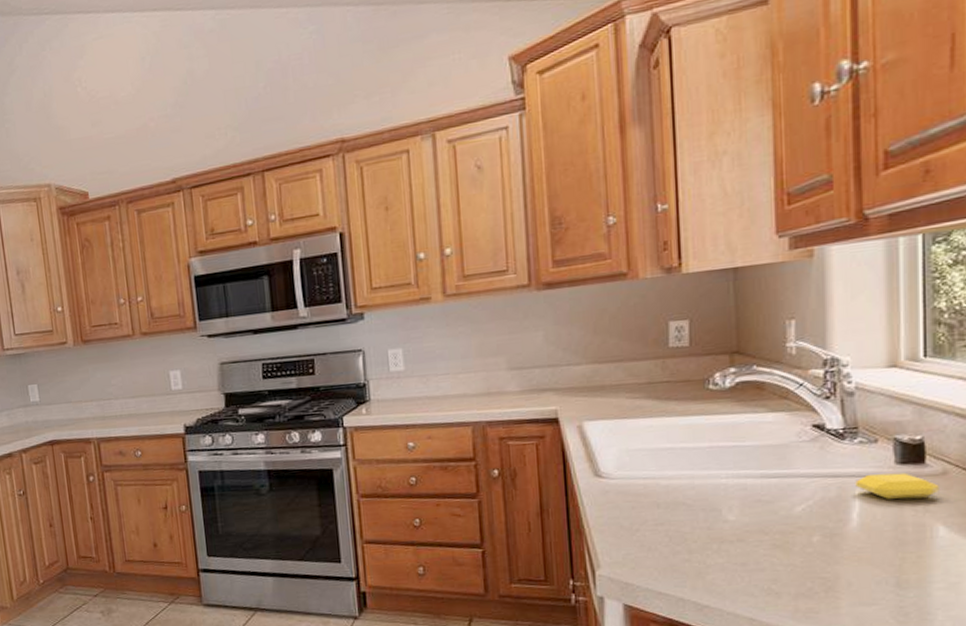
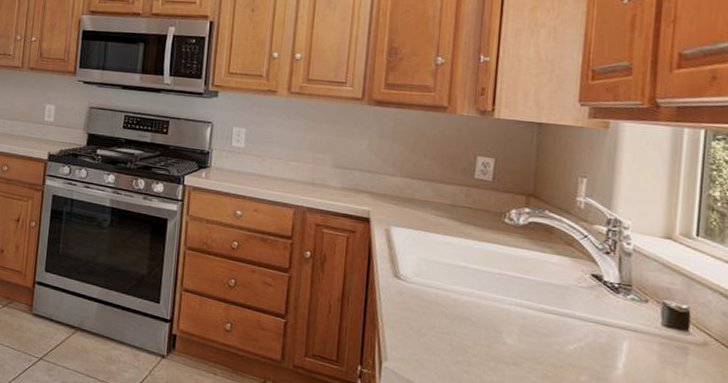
soap bar: present [855,472,939,500] -> none [624,330,699,363]

